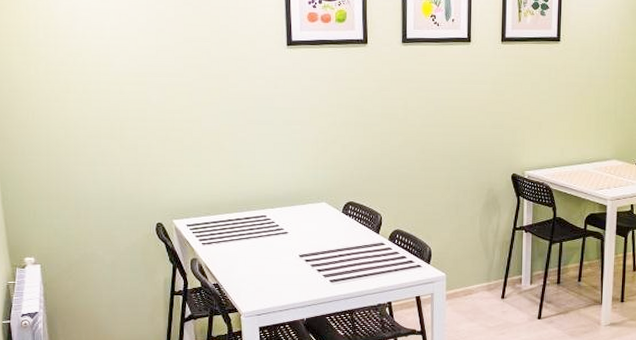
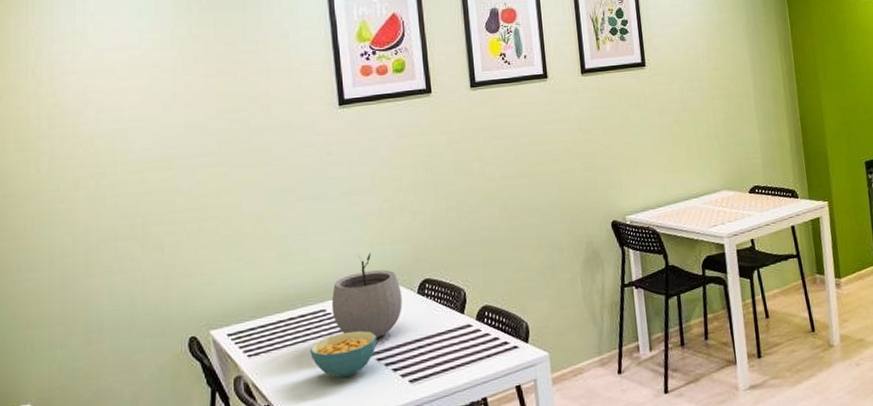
cereal bowl: none [252,235,307,271] -> present [310,330,377,378]
plant pot: none [271,174,329,243] -> present [331,252,403,338]

